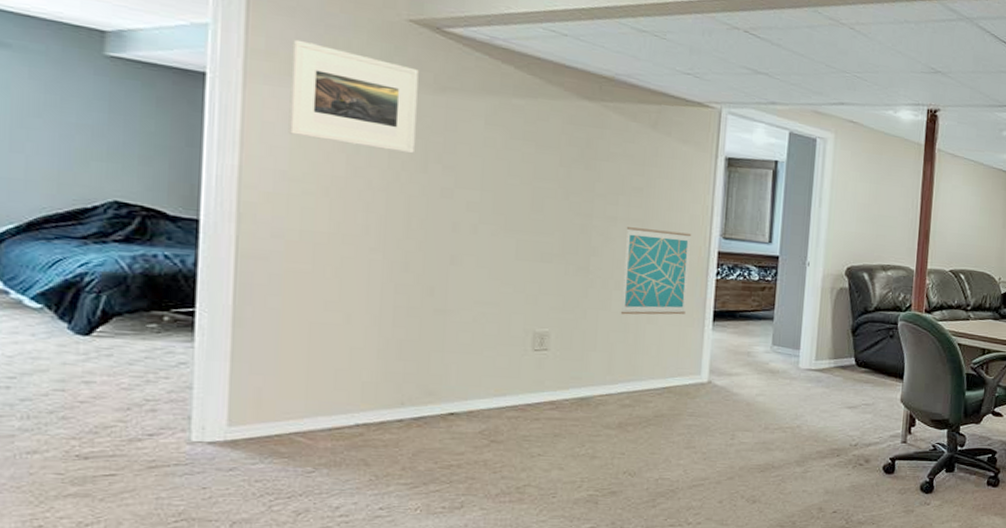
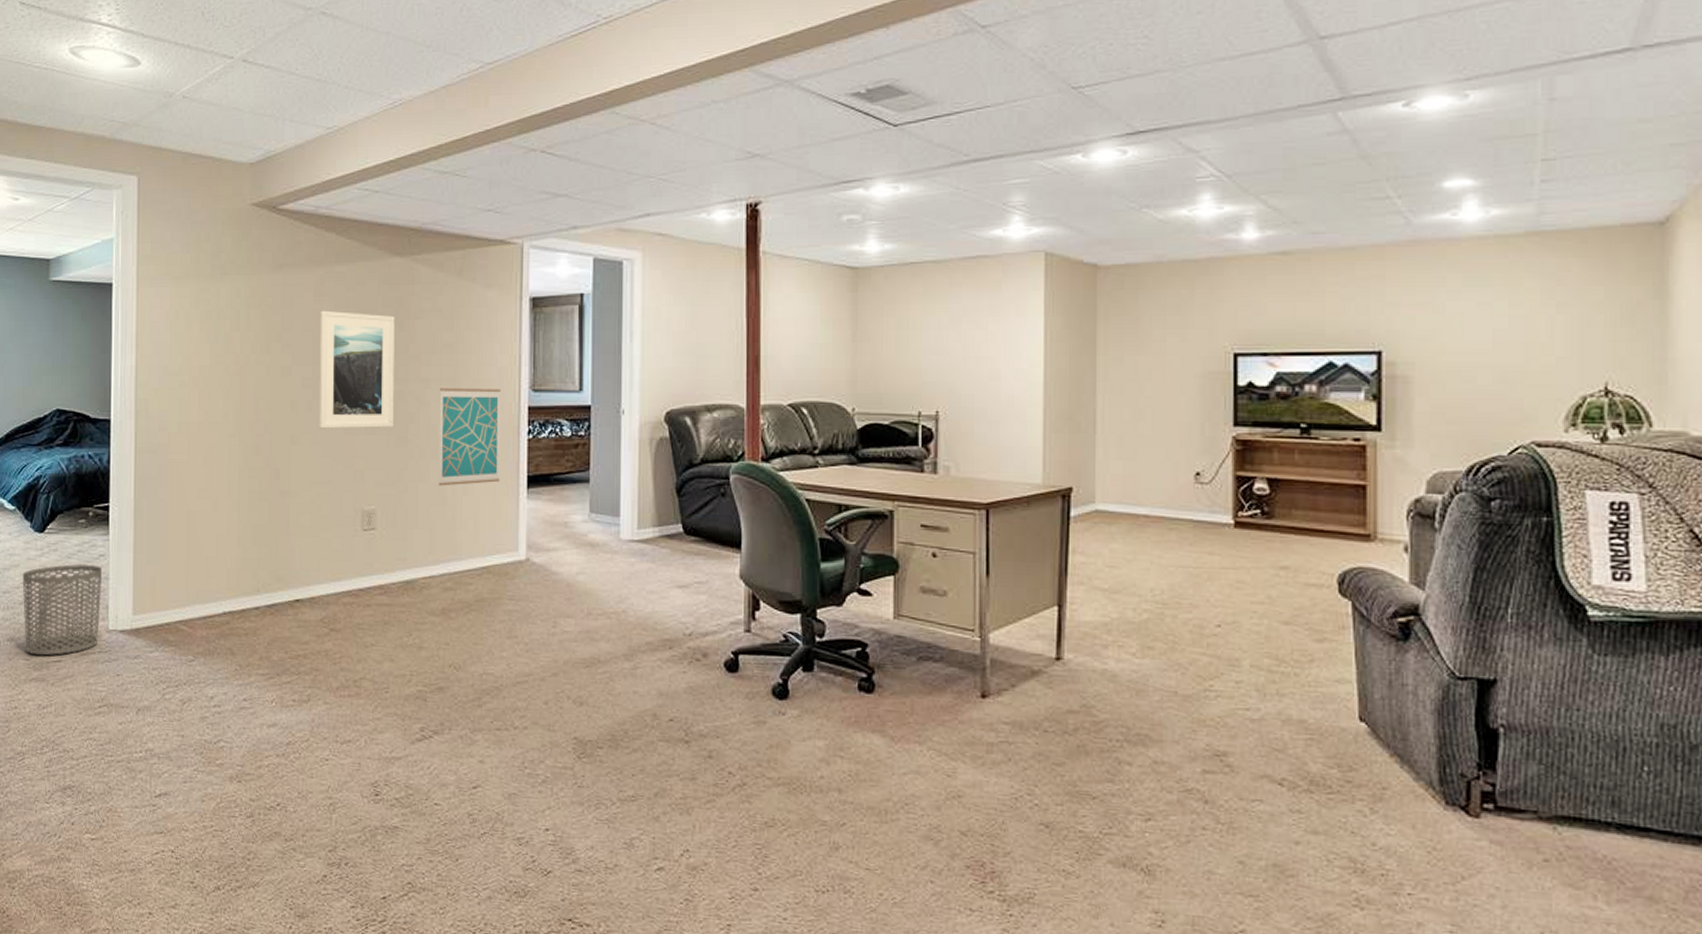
waste bin: none [53,371,182,470] -> present [22,564,102,656]
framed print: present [288,39,419,154] -> none [168,240,261,336]
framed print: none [485,139,580,258] -> present [318,310,395,429]

